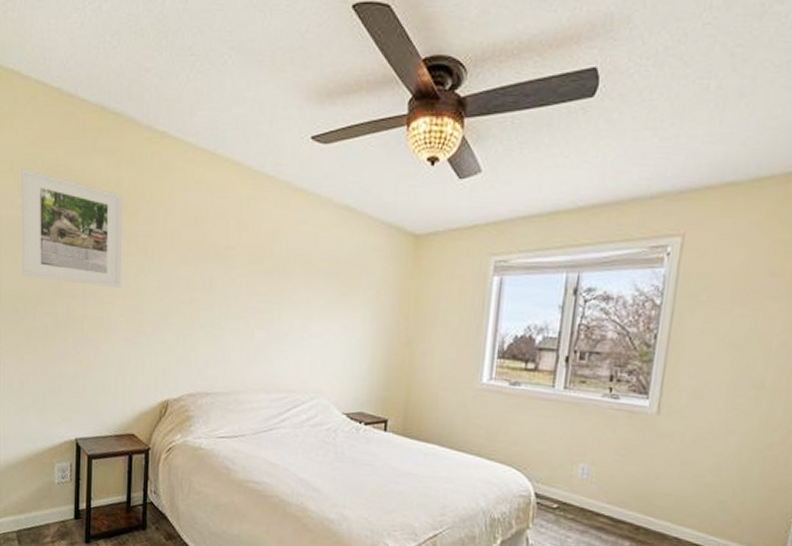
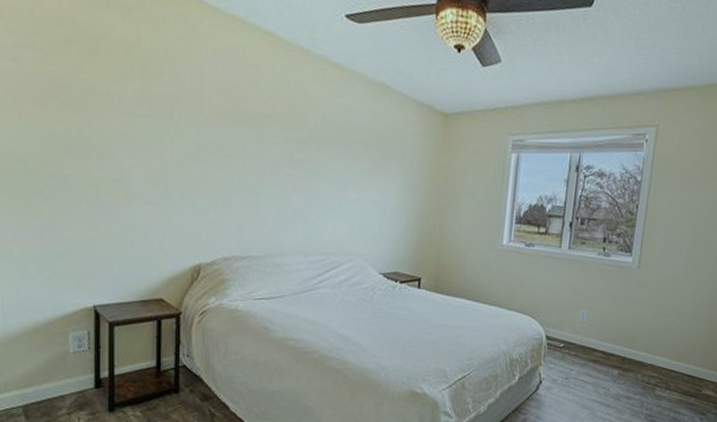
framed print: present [21,169,123,287] -> none [14,16,144,150]

